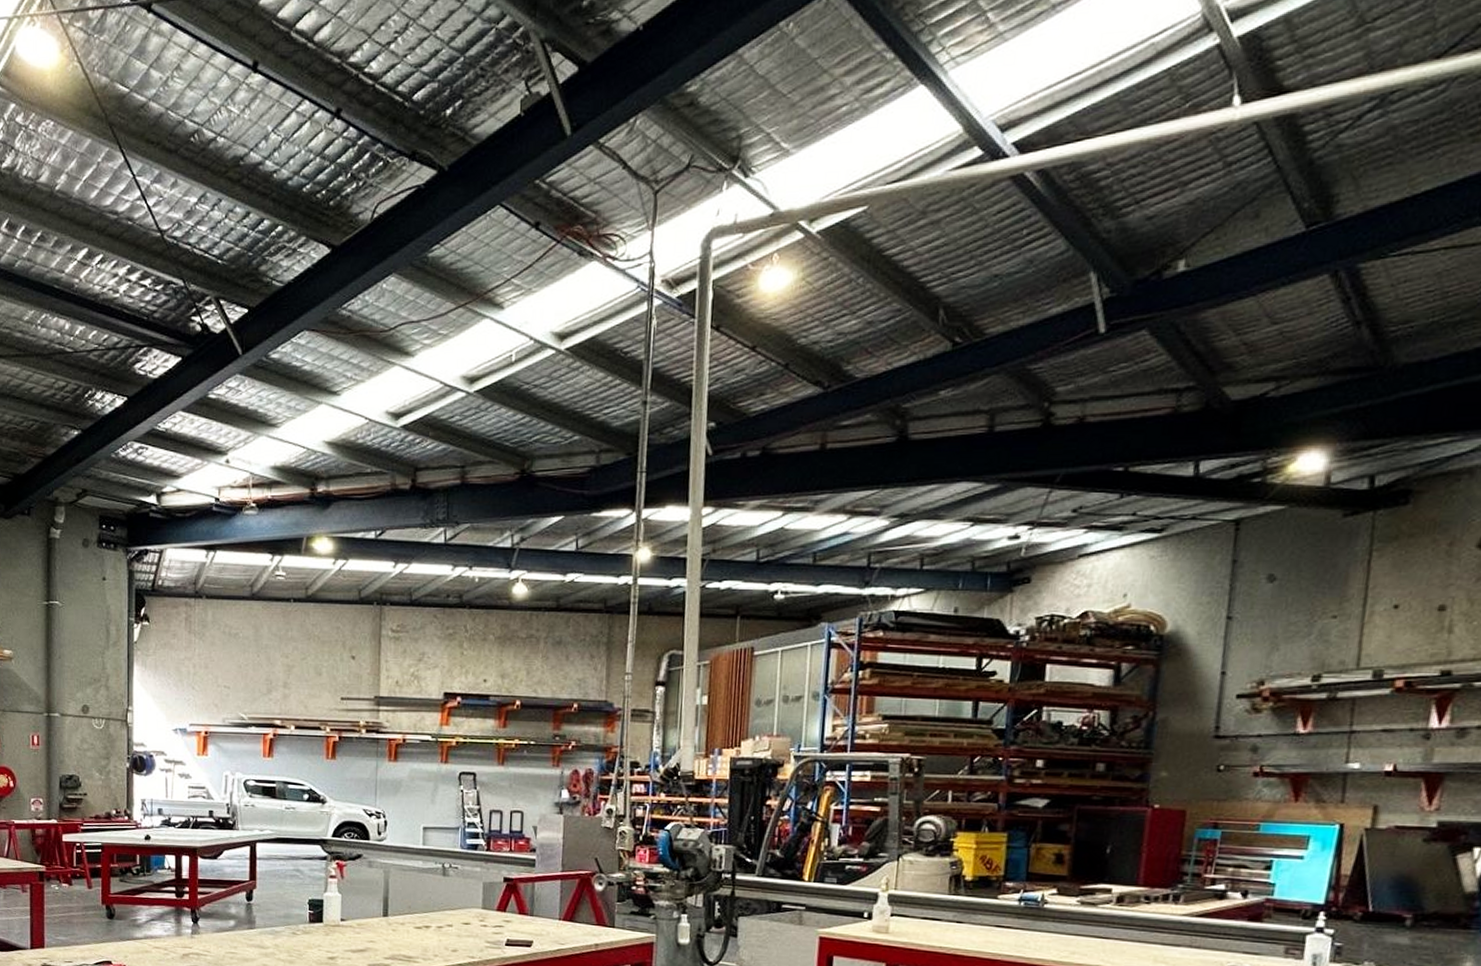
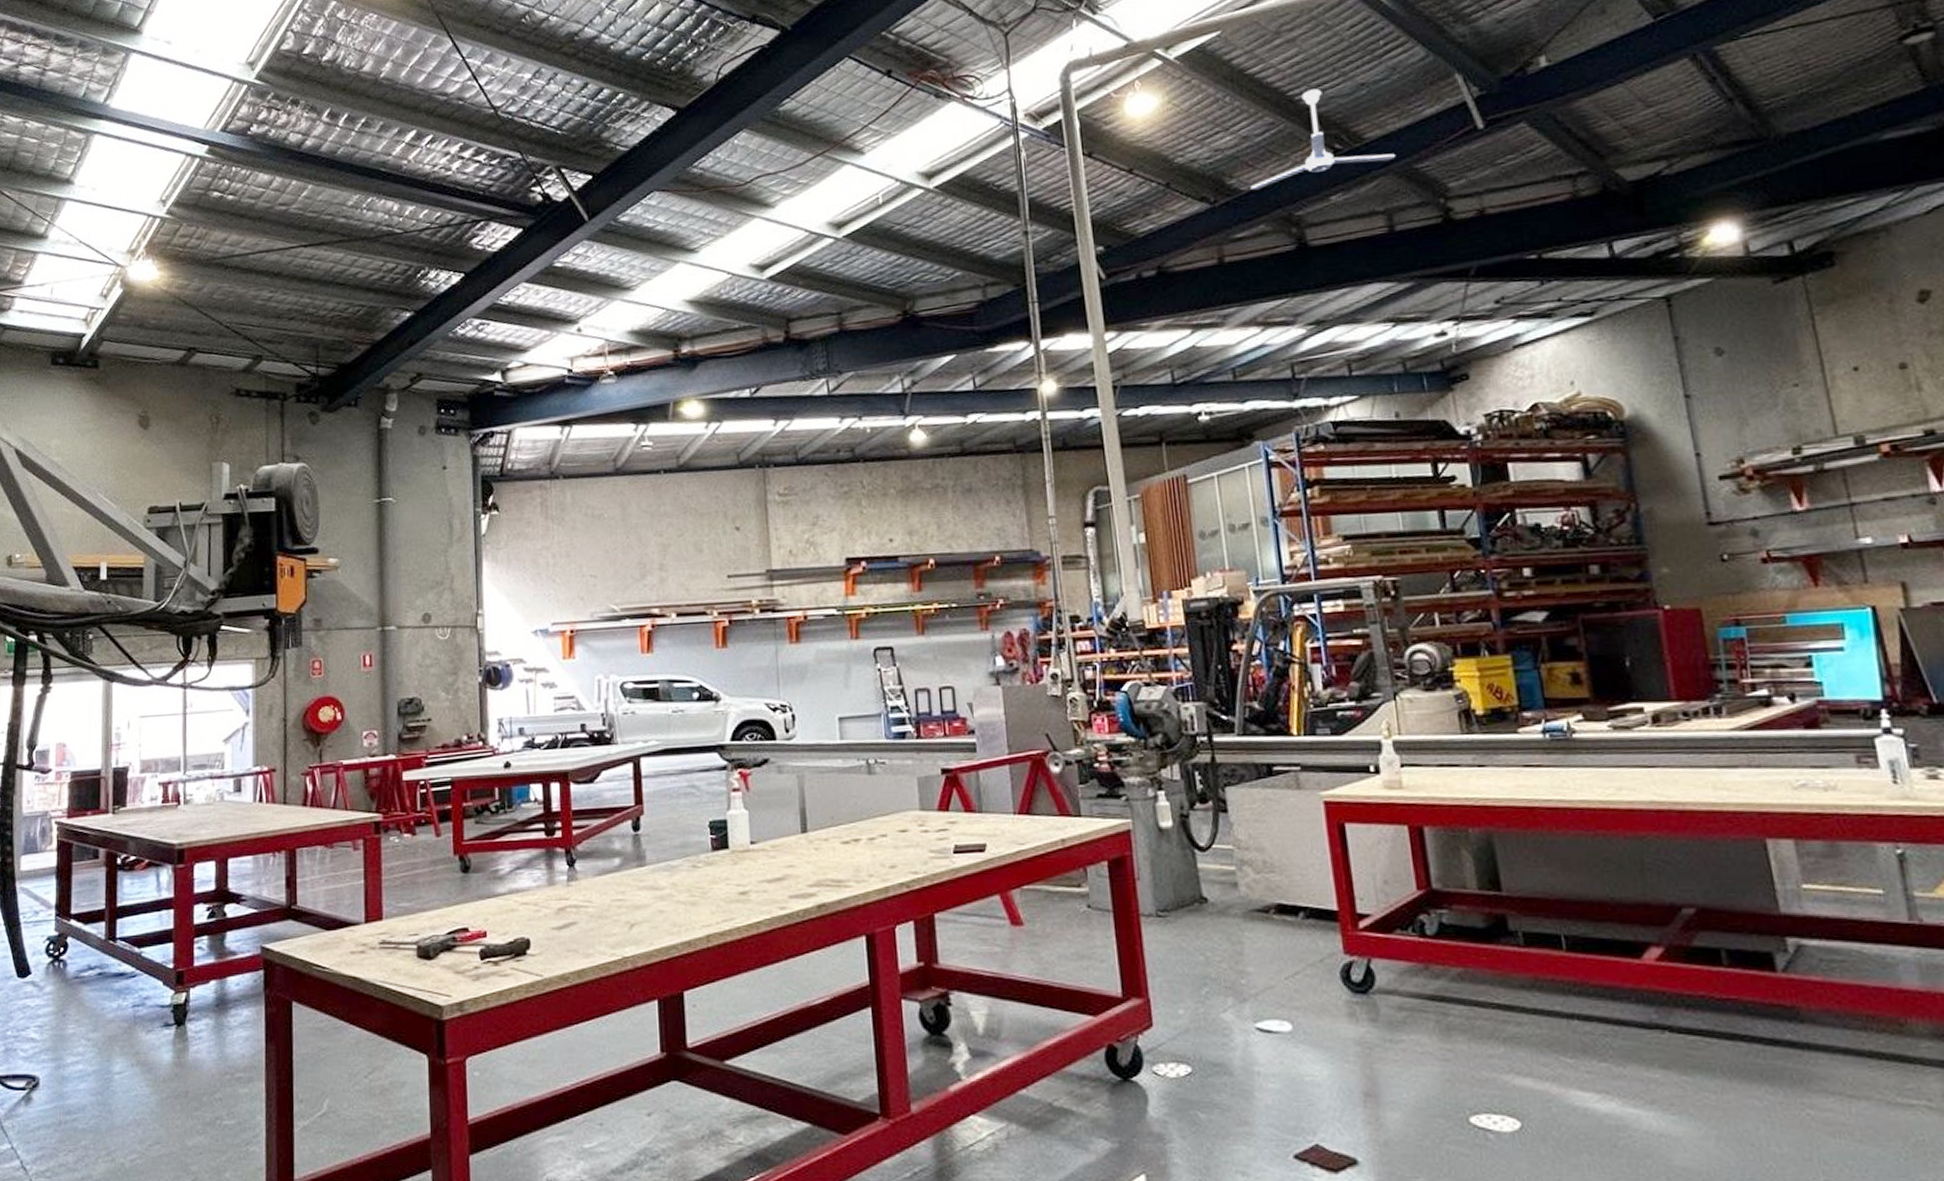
ceiling fan: none [865,276,1013,378] -> present [1250,88,1397,190]

